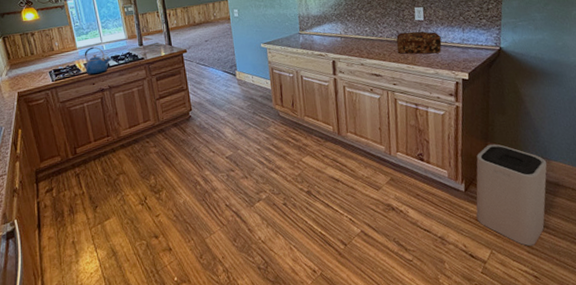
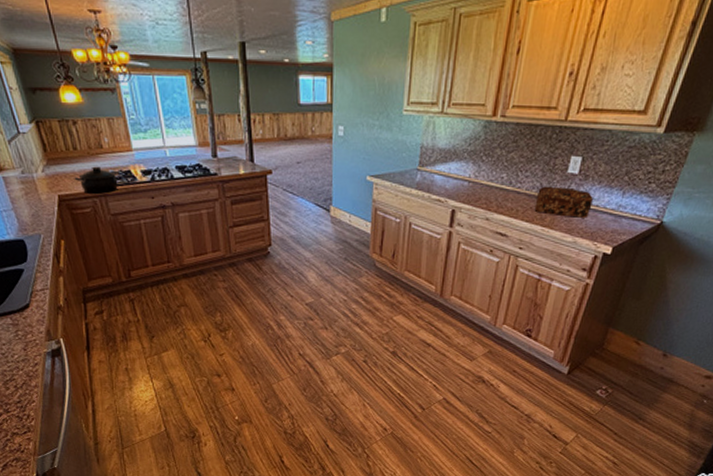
saucepan: none [31,65,68,89] -> present [74,166,120,195]
kettle: present [84,46,111,76] -> none [141,150,176,188]
trash can: present [476,144,547,246] -> none [571,330,669,435]

